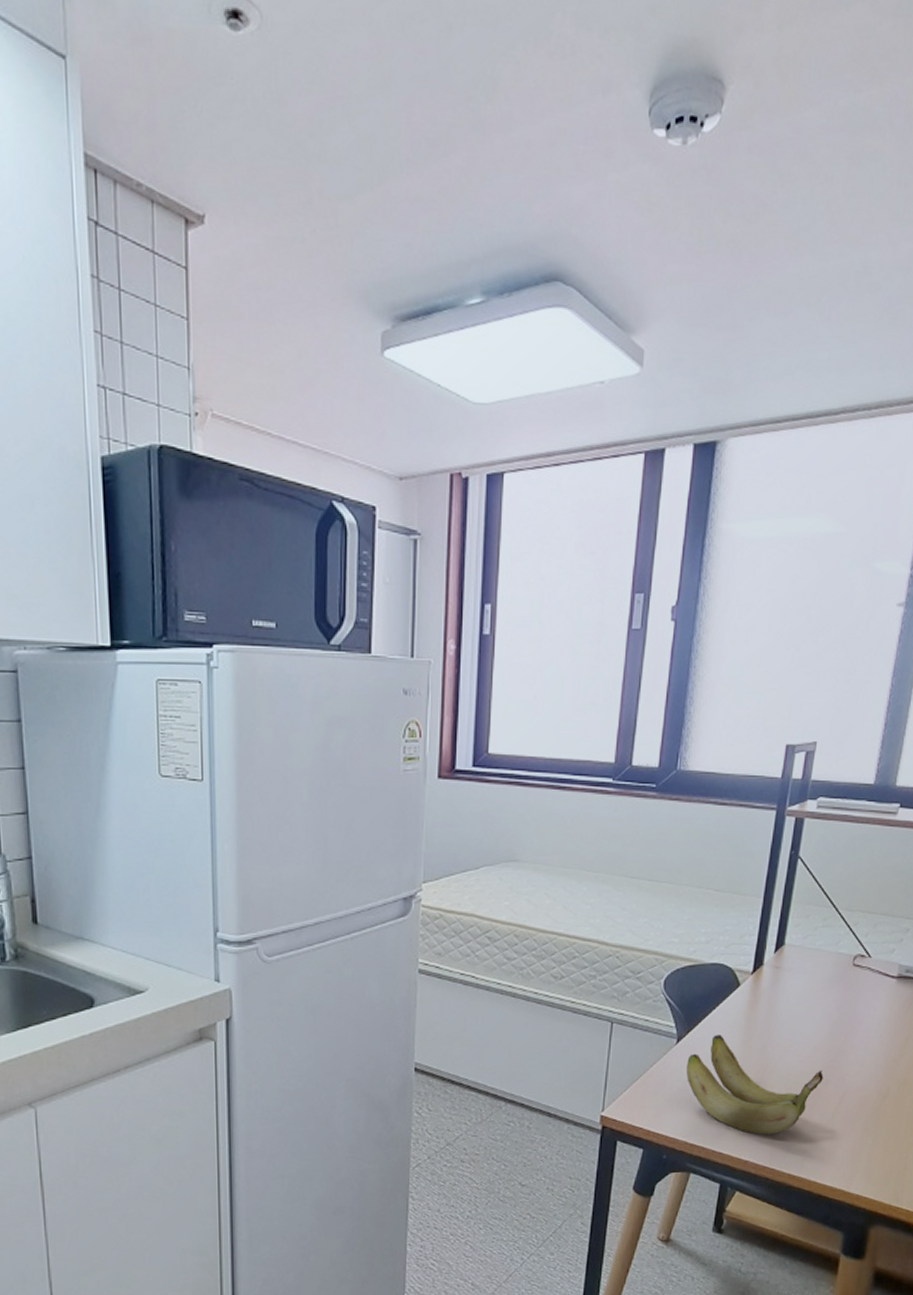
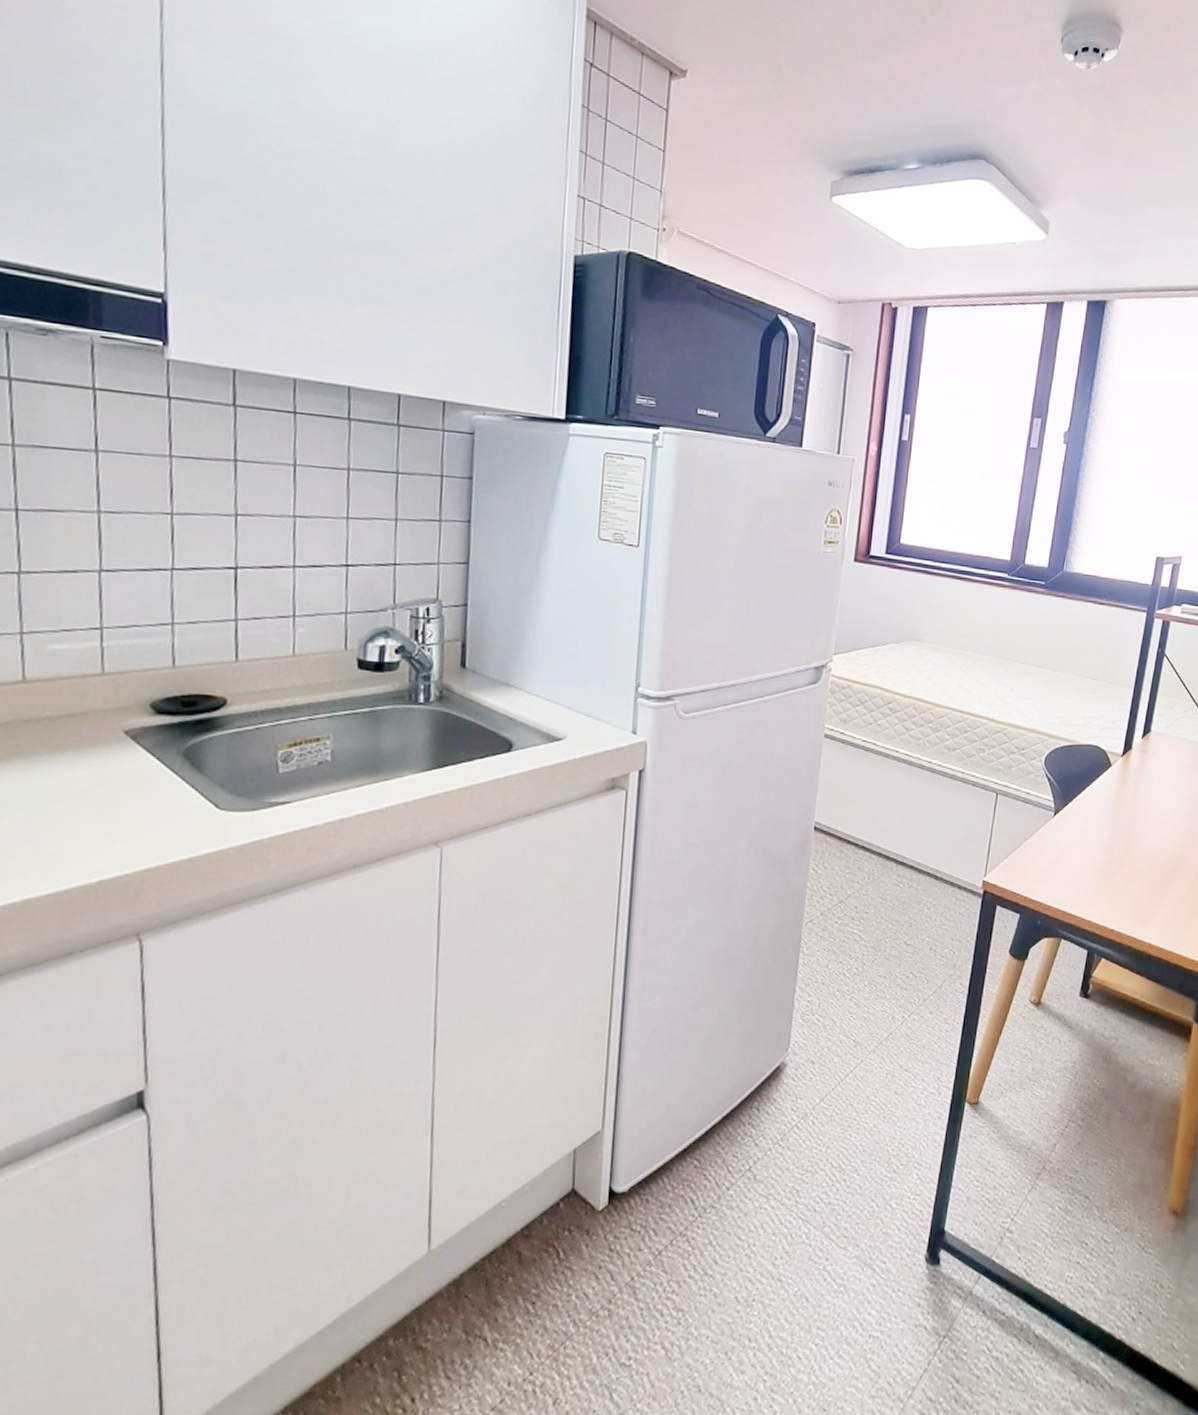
banana: present [686,1034,824,1134] -> none [1061,810,1182,905]

